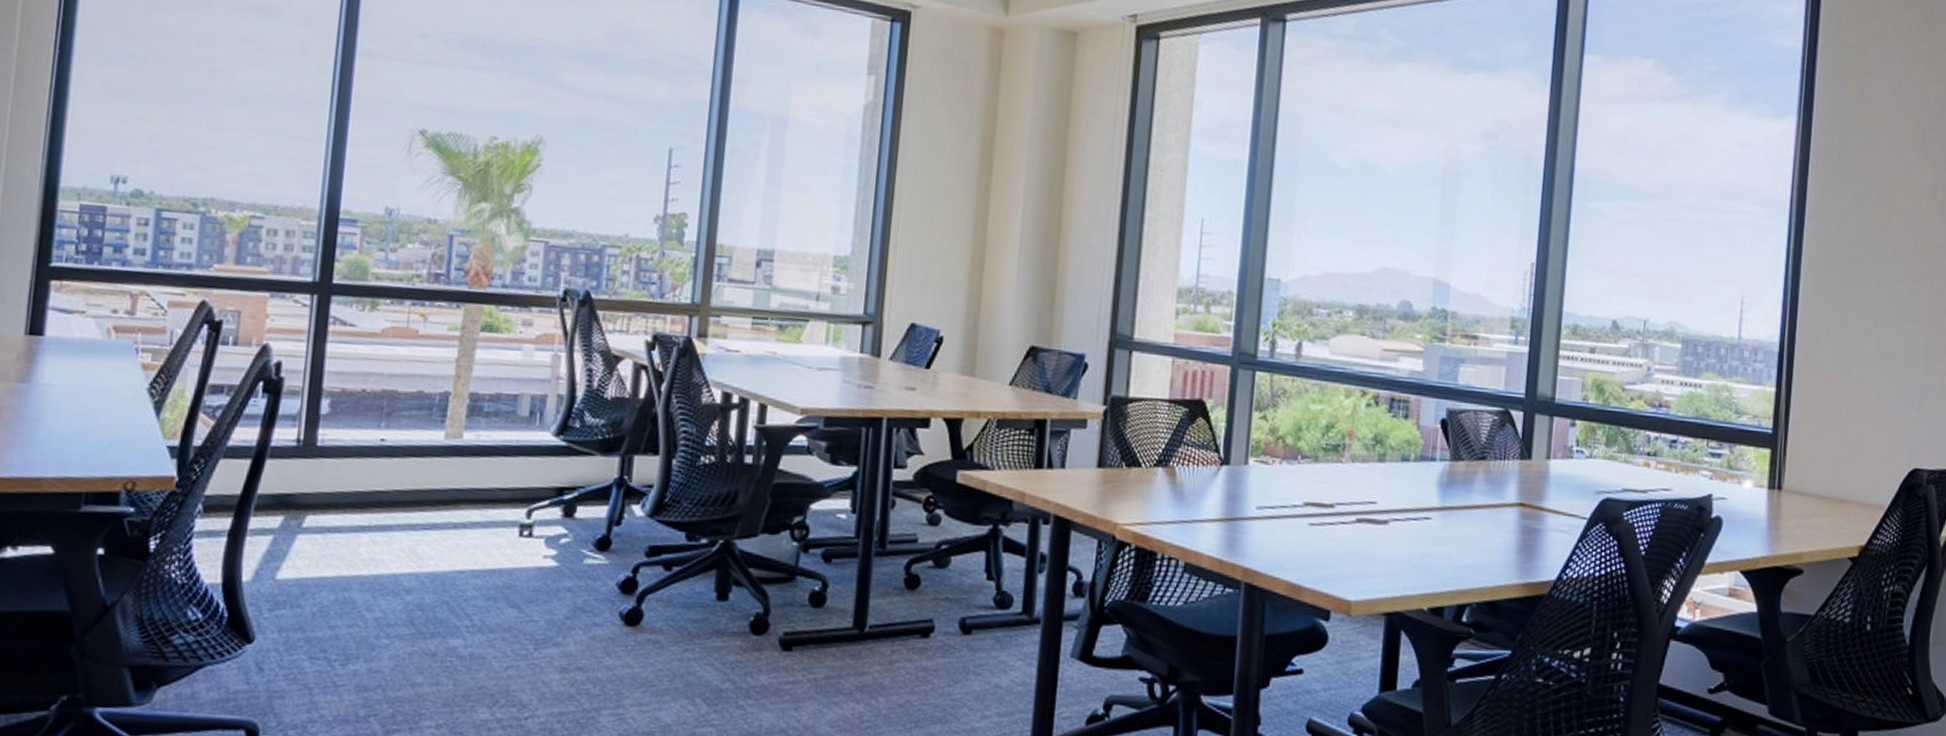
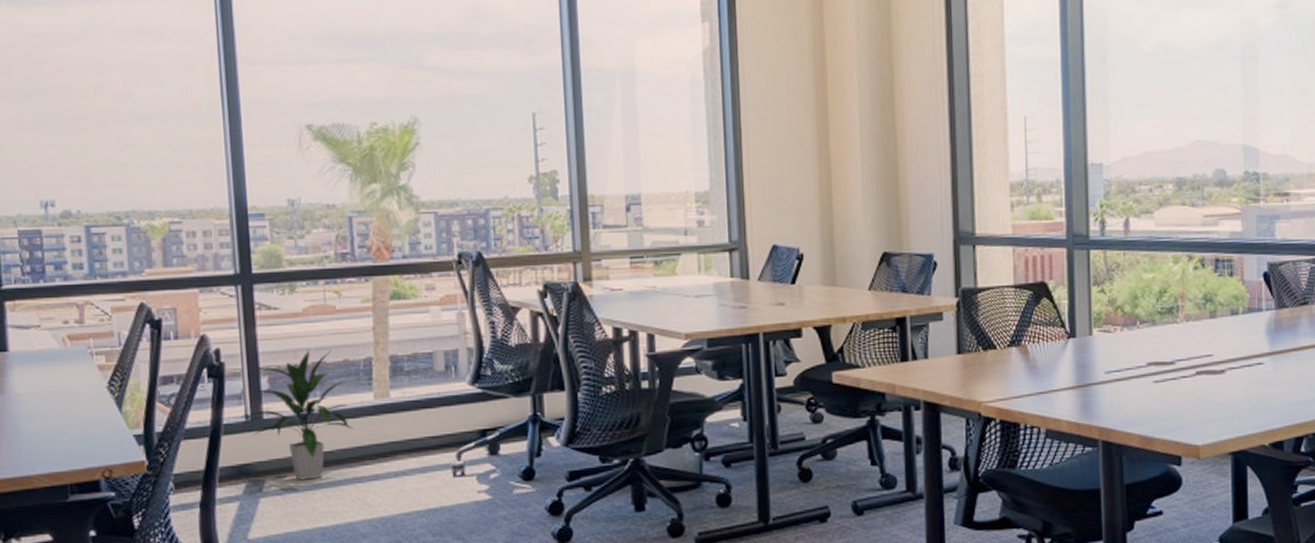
indoor plant: none [297,374,418,520] -> present [245,349,355,480]

